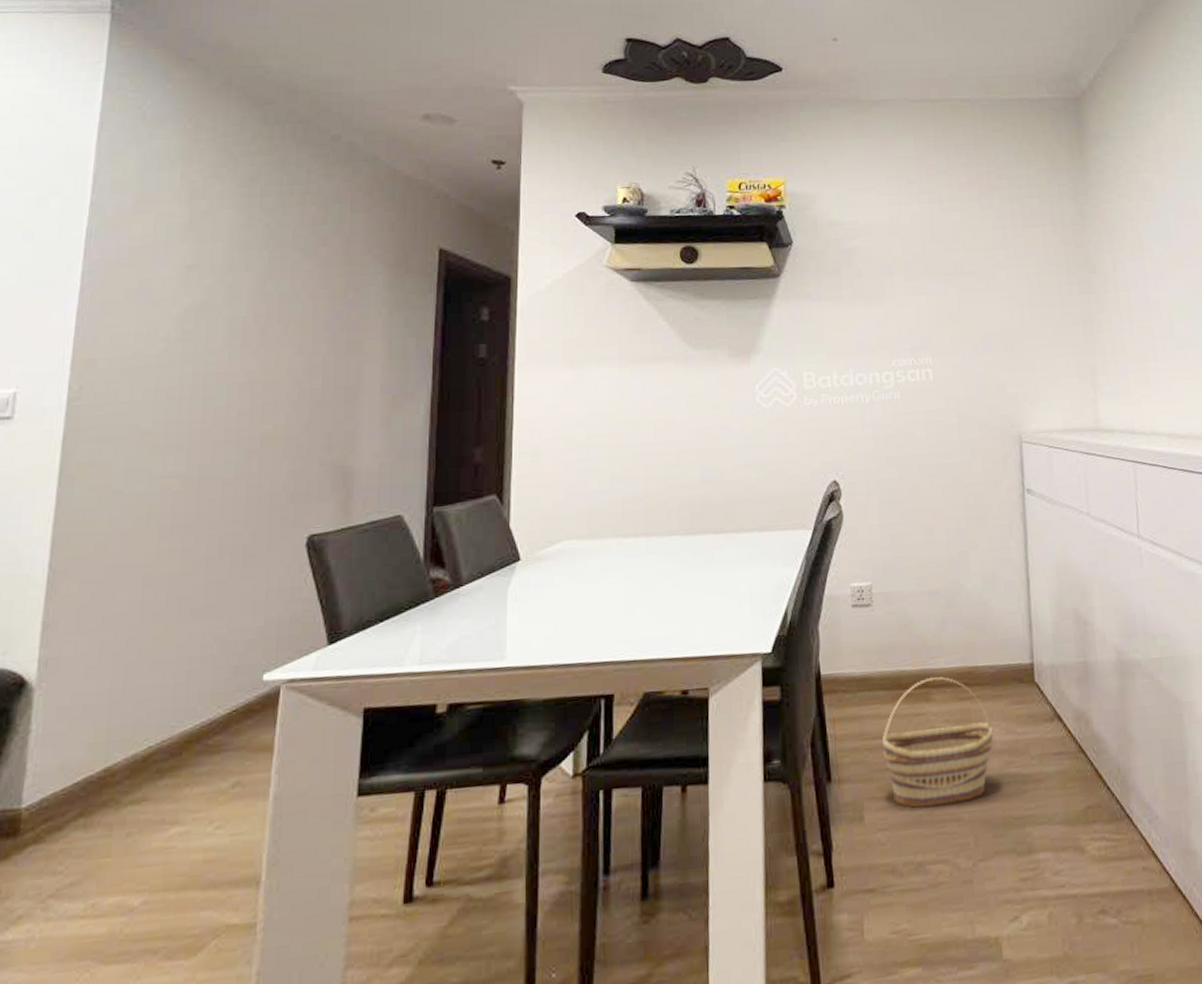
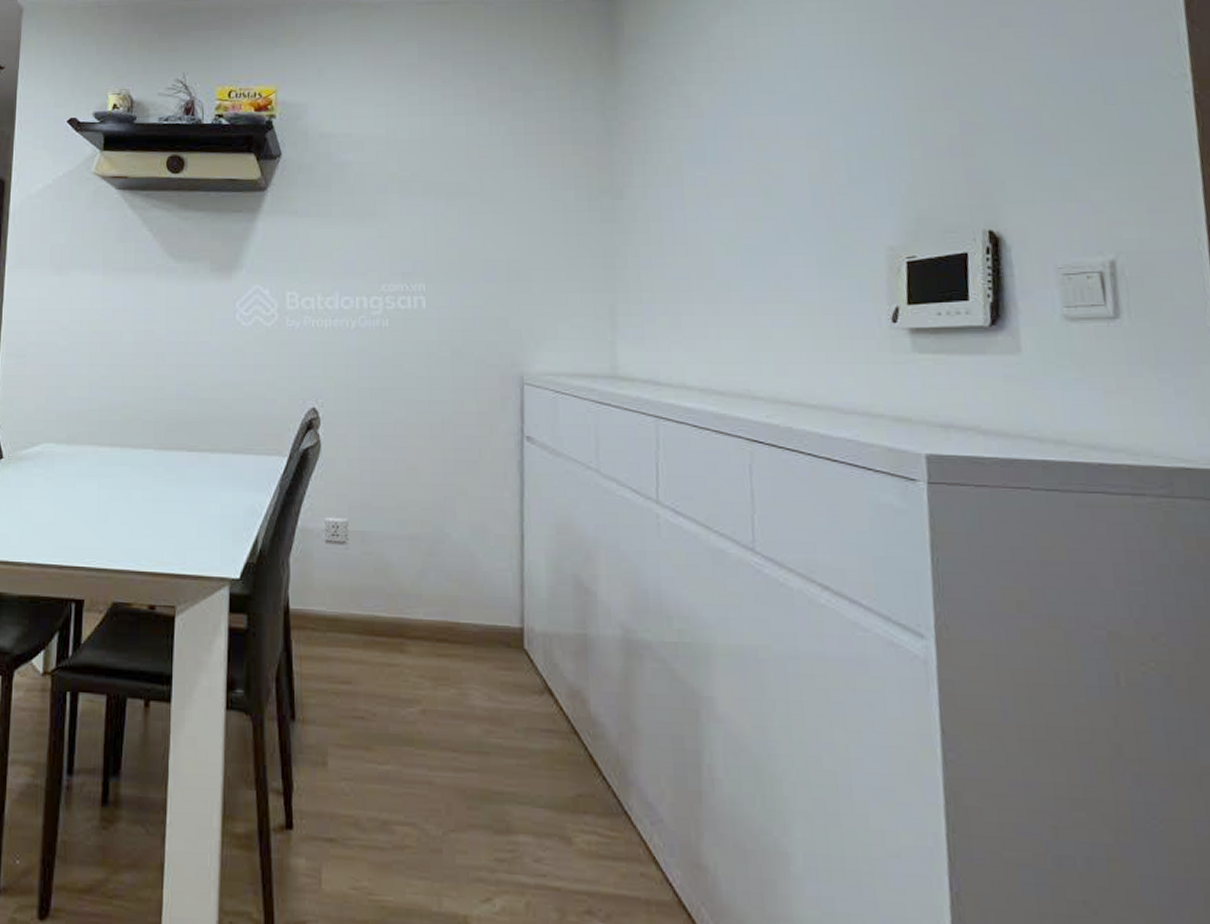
basket: present [882,676,994,808] -> none [350,627,474,766]

